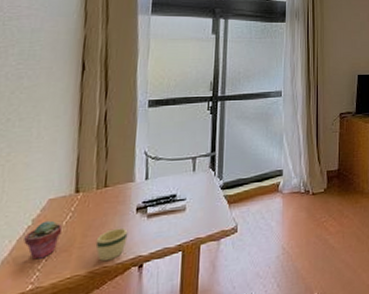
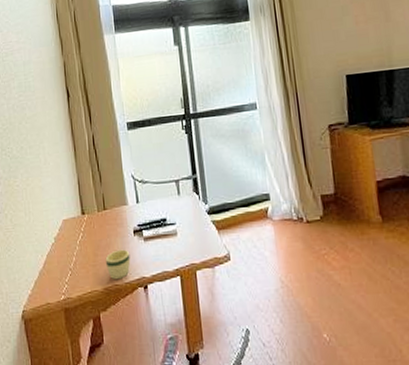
potted succulent: present [24,220,63,260] -> none [51,239,78,274]

